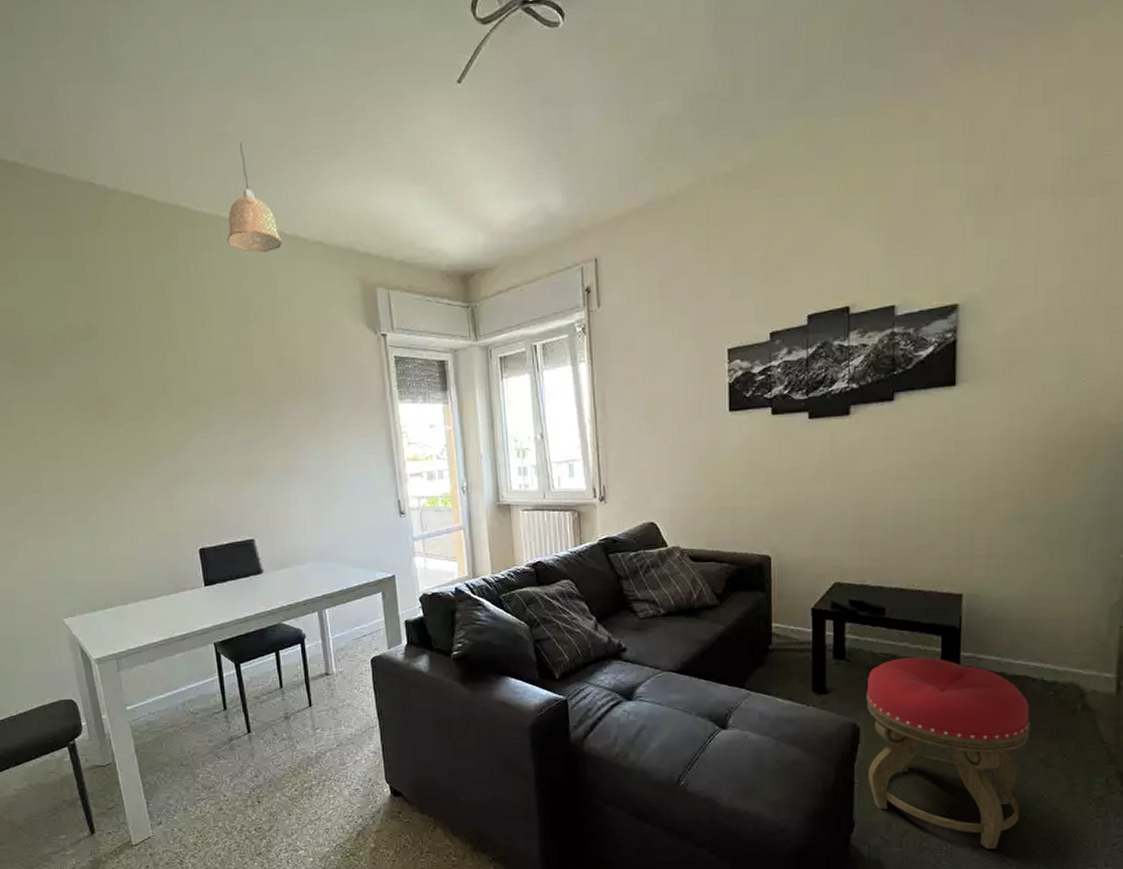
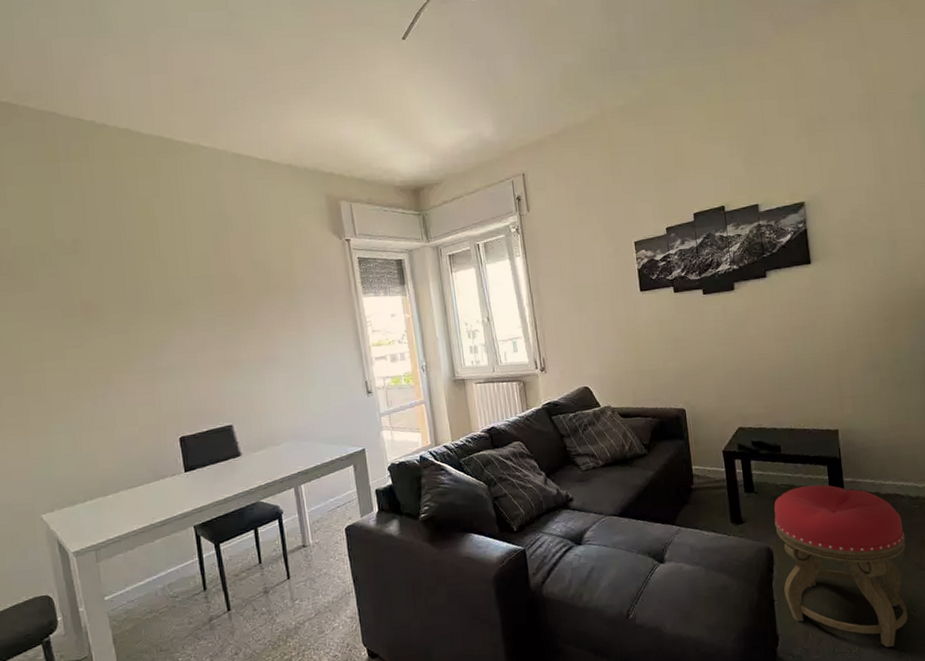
pendant lamp: present [227,142,283,252] -> none [206,85,256,174]

